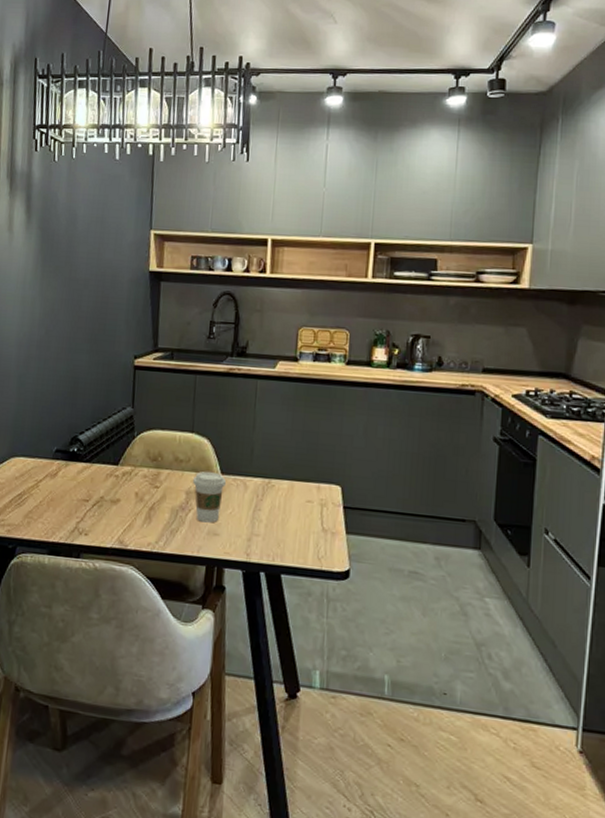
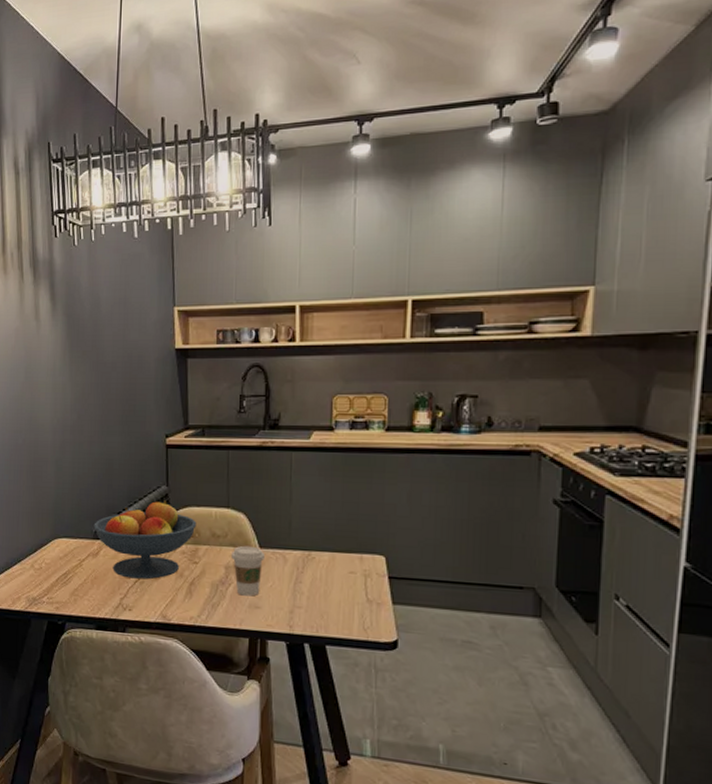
fruit bowl: none [53,422,160,503] -> present [93,500,197,580]

